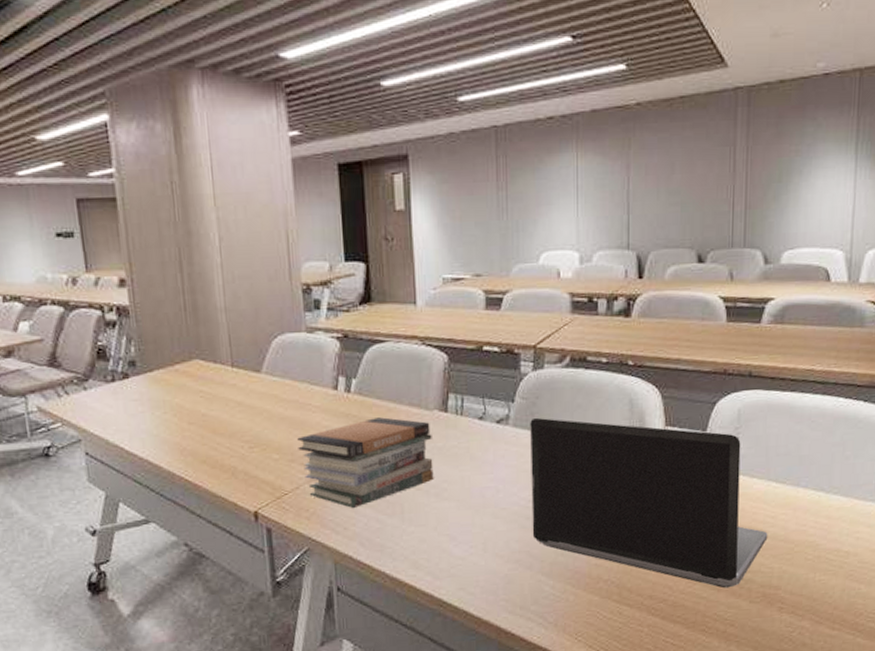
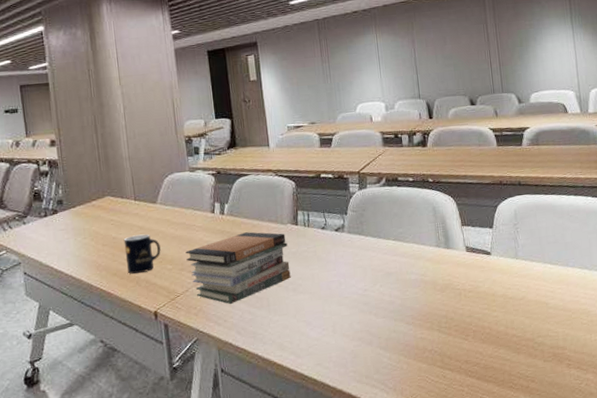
mug: none [216,412,265,463] -> present [123,234,161,274]
laptop computer: present [530,418,768,588] -> none [360,225,551,351]

